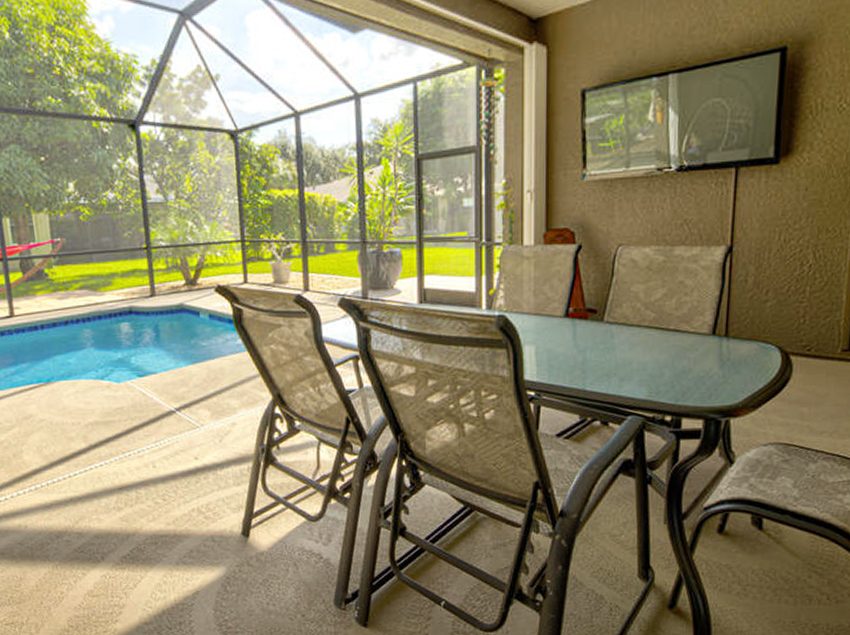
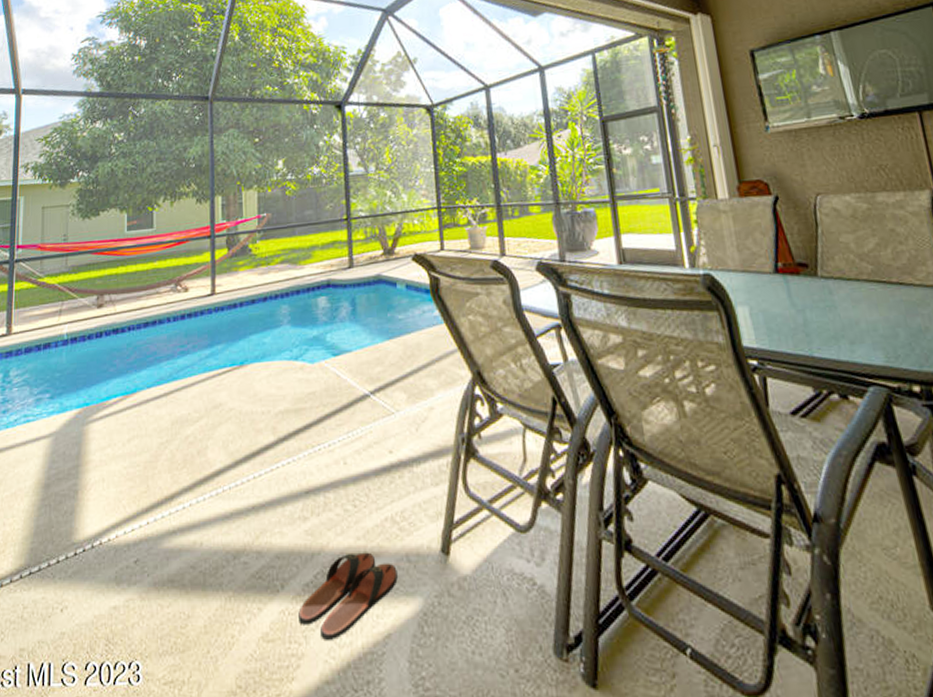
flip-flop: none [118,534,204,595] -> present [298,552,398,640]

